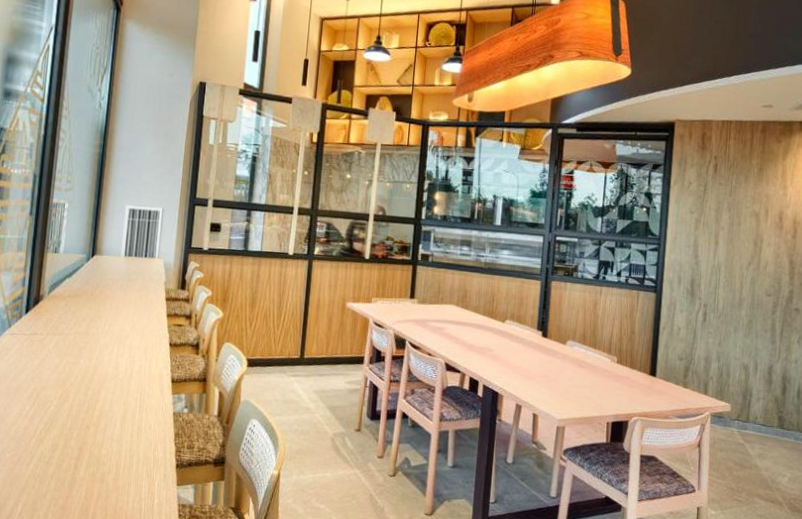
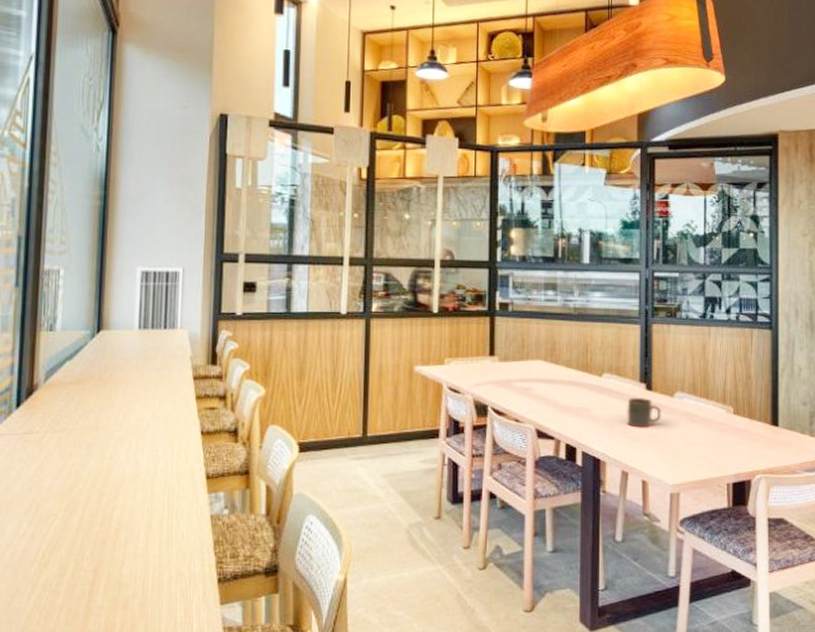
mug: none [523,342,554,369] -> present [626,397,661,428]

